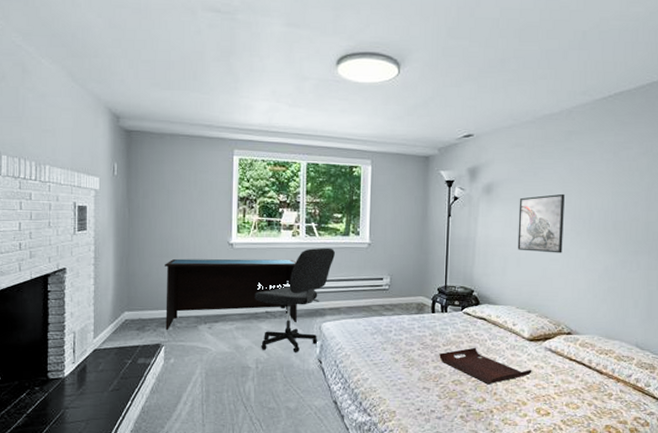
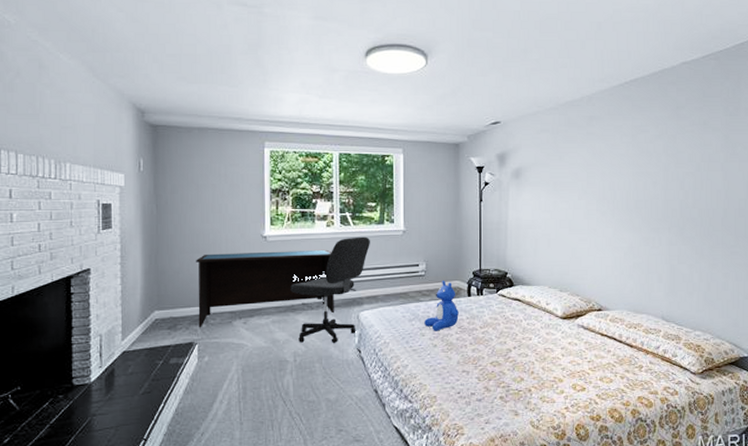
teddy bear: none [386,295,422,346] -> present [424,280,459,331]
serving tray: present [439,347,532,384] -> none [477,328,567,363]
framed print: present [517,193,565,254] -> none [547,176,590,233]

